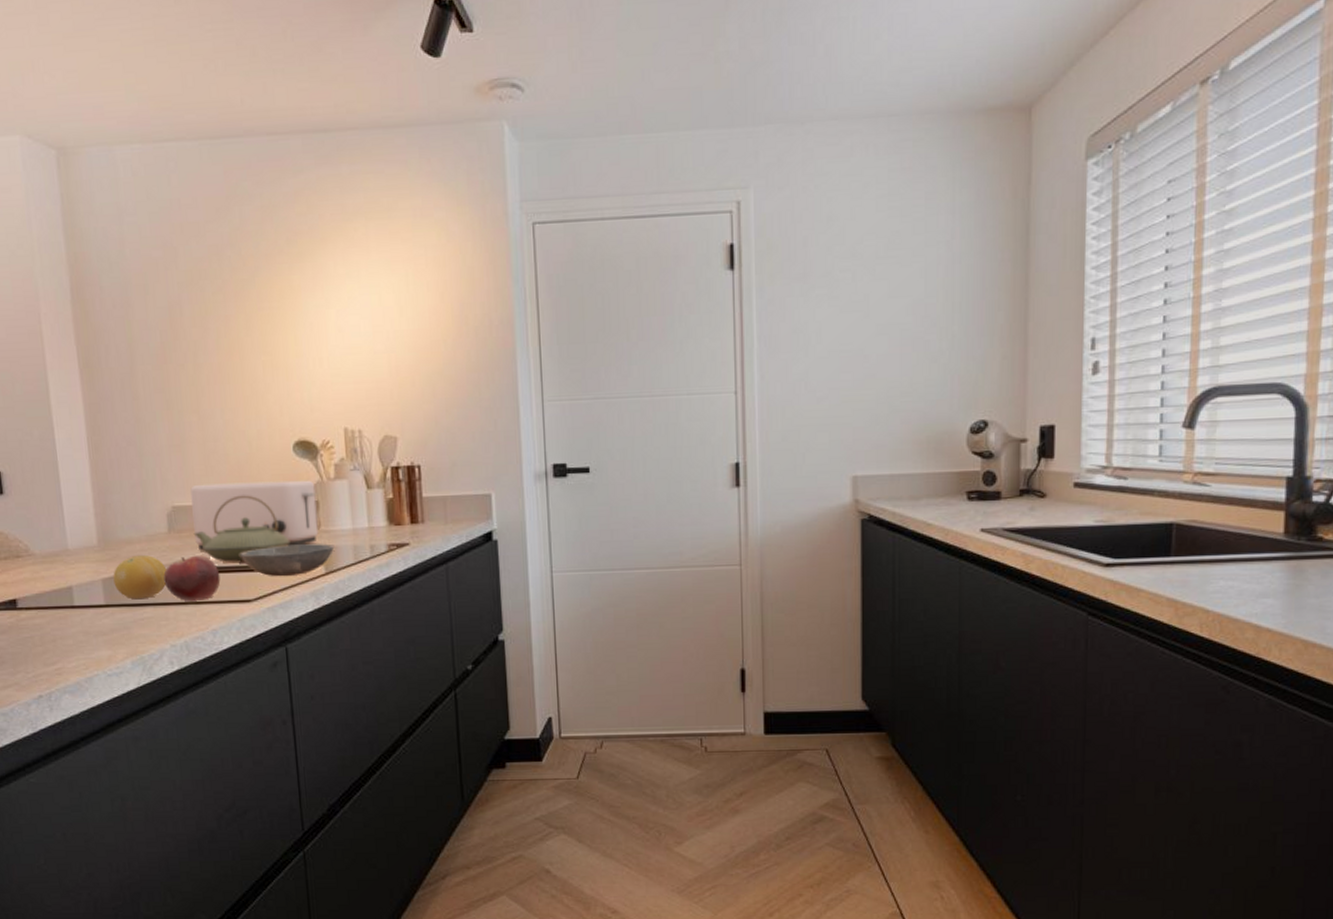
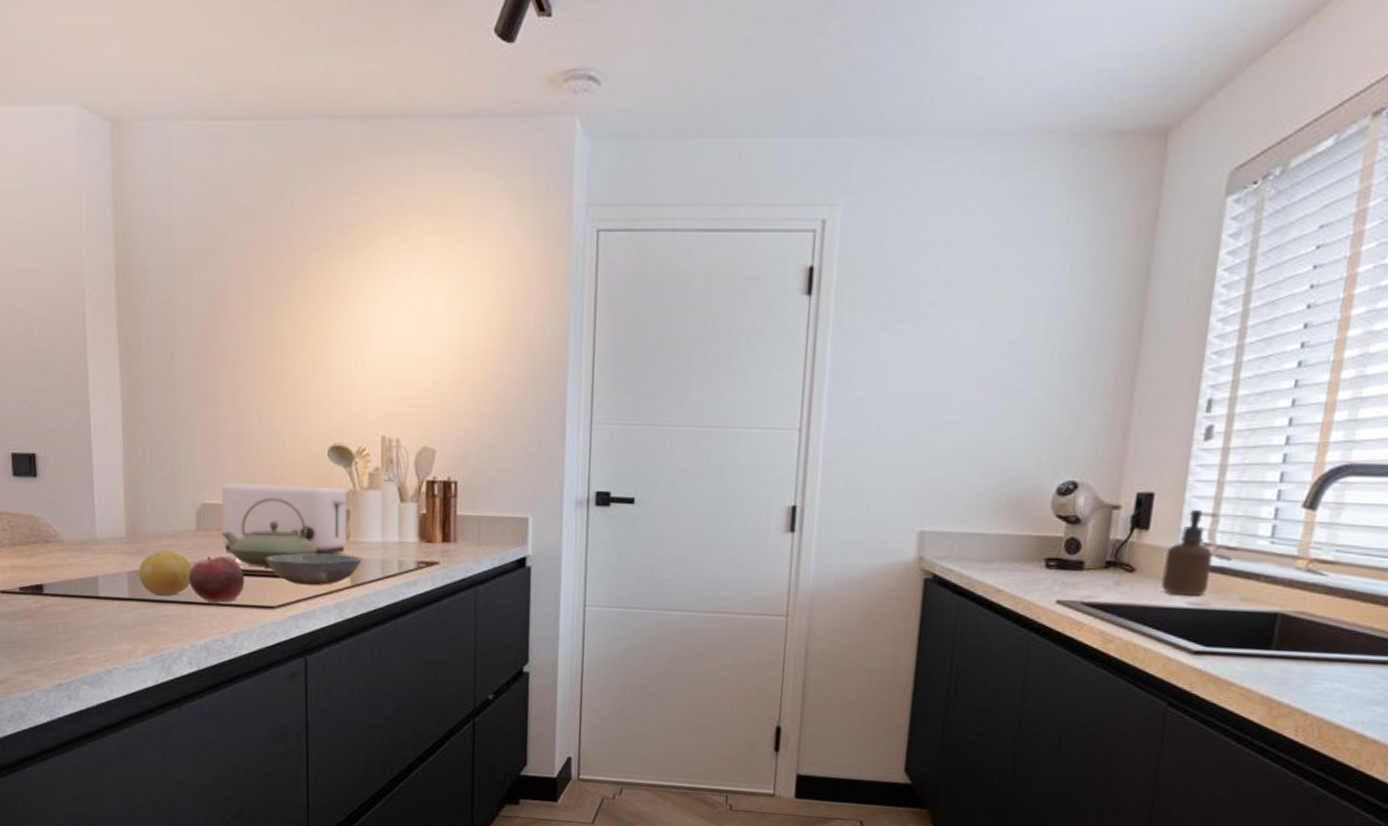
soap dispenser: none [1069,436,1112,515] -> present [1160,508,1218,596]

